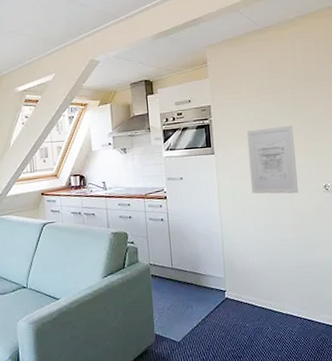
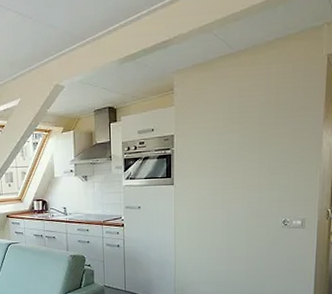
wall art: present [246,125,298,194] -> none [208,157,258,228]

